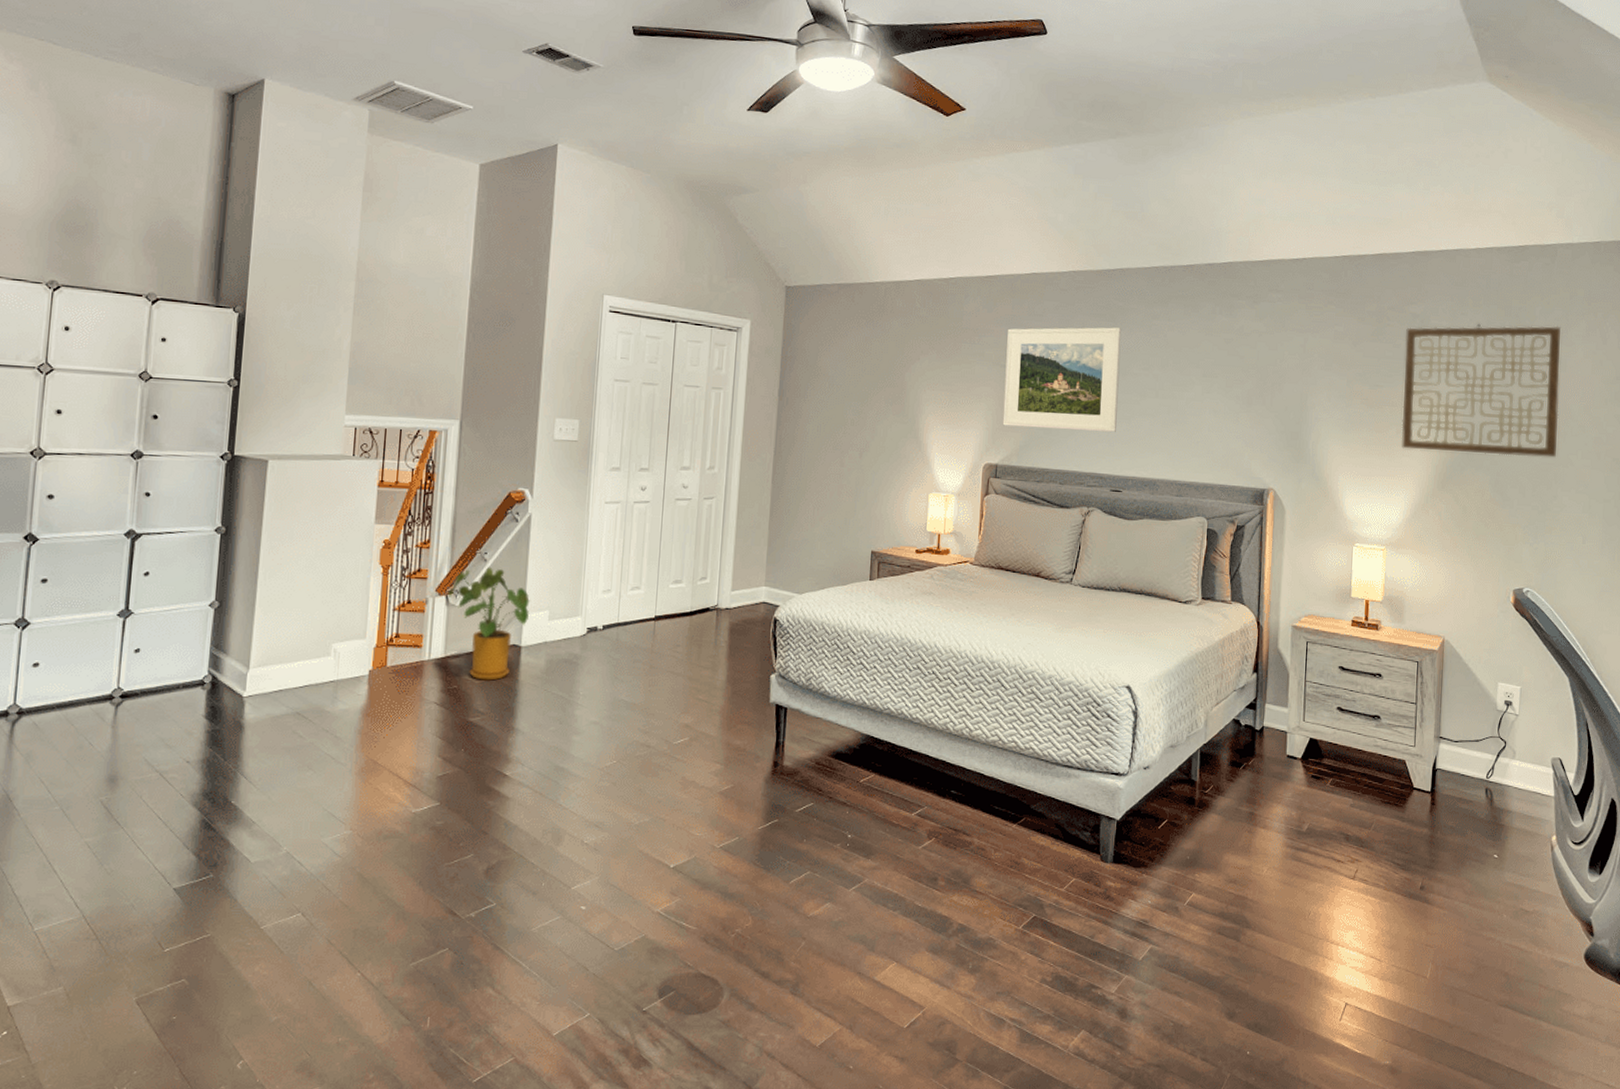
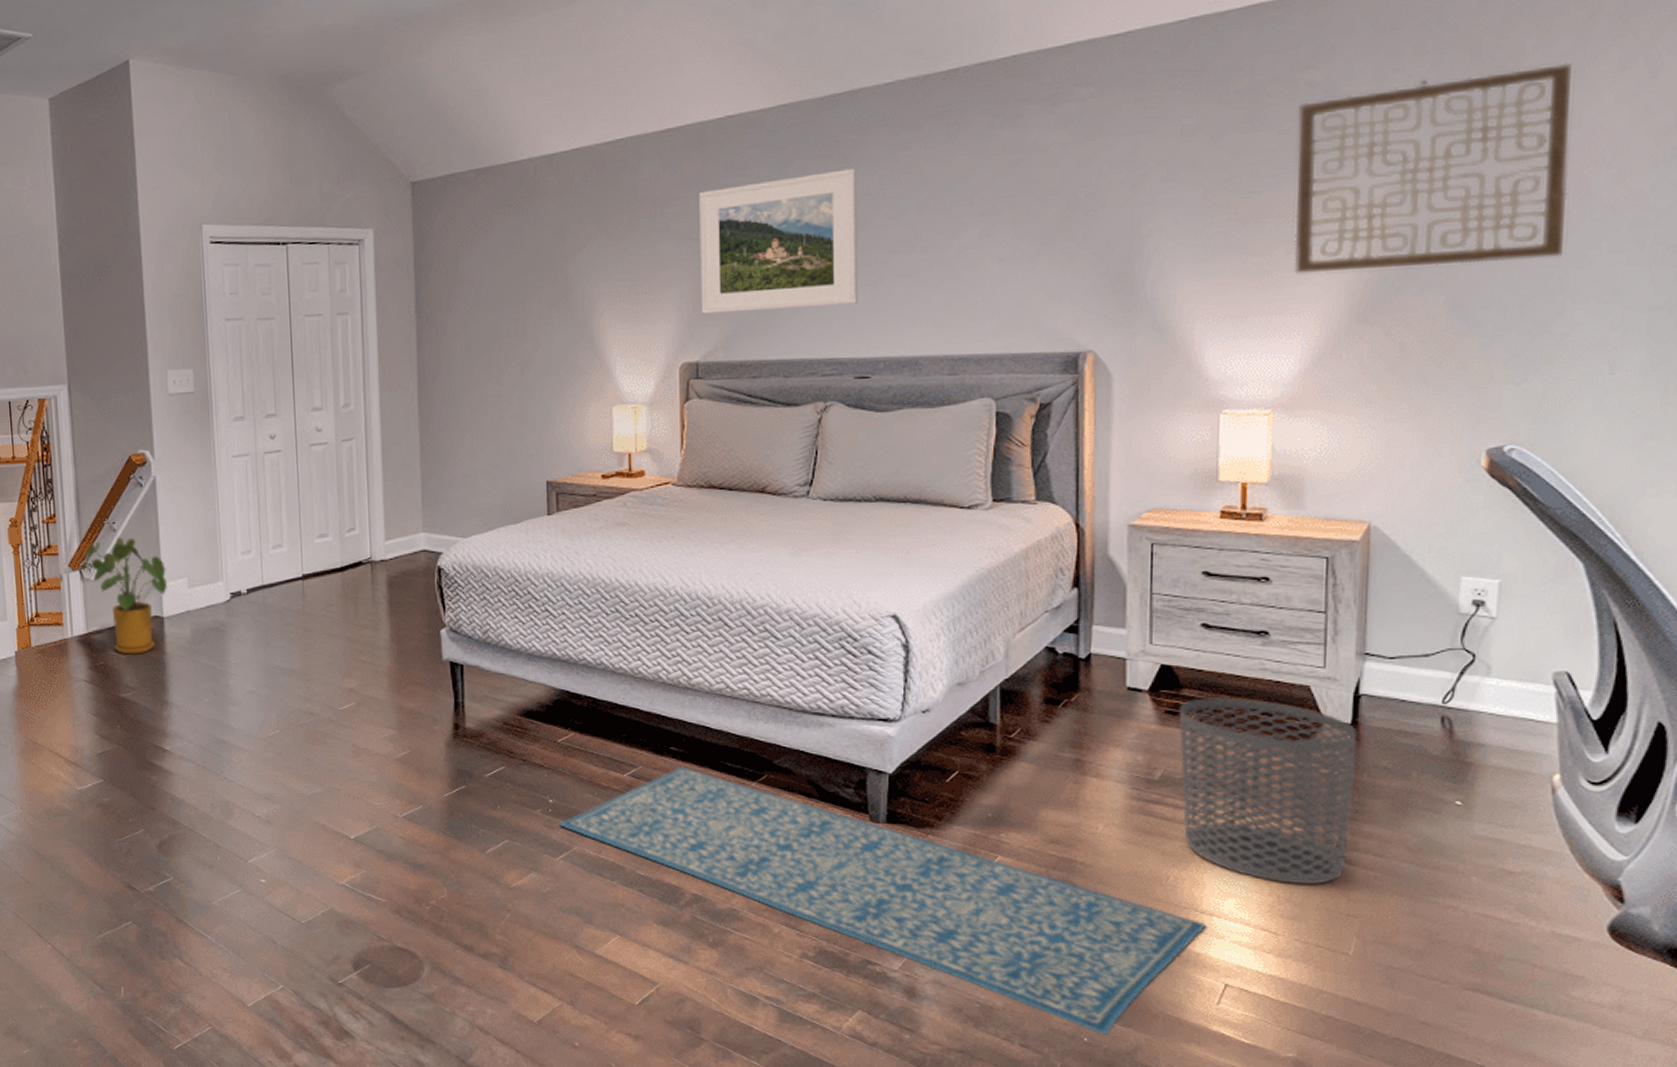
rug: none [854,808,1335,1049] -> present [559,766,1207,1036]
waste bin: none [1320,766,1435,919] -> present [1178,697,1358,884]

